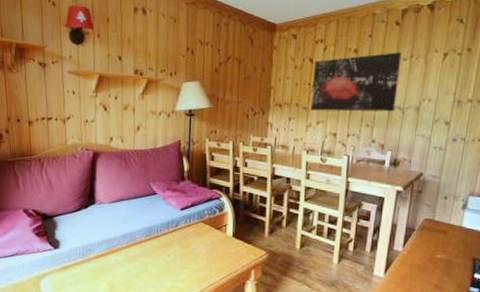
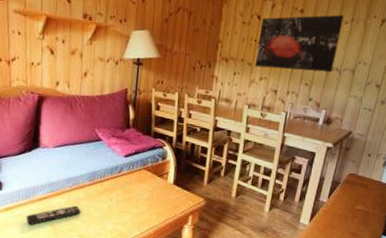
remote control: none [83,262,138,284] -> present [26,205,81,225]

